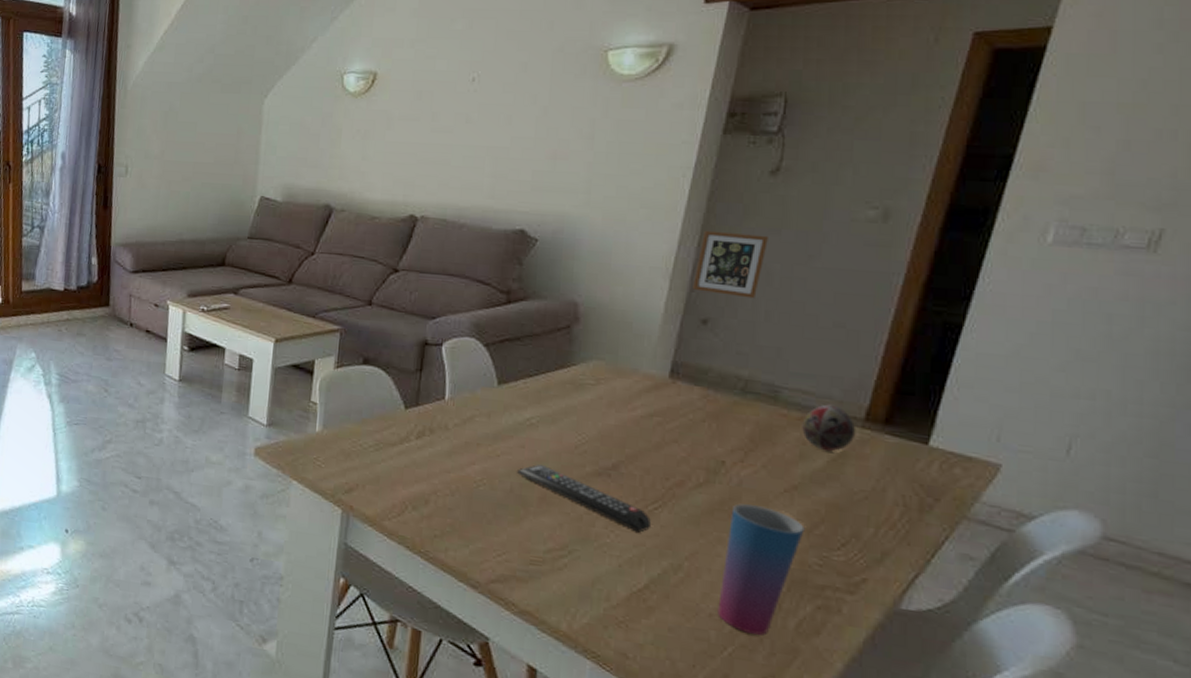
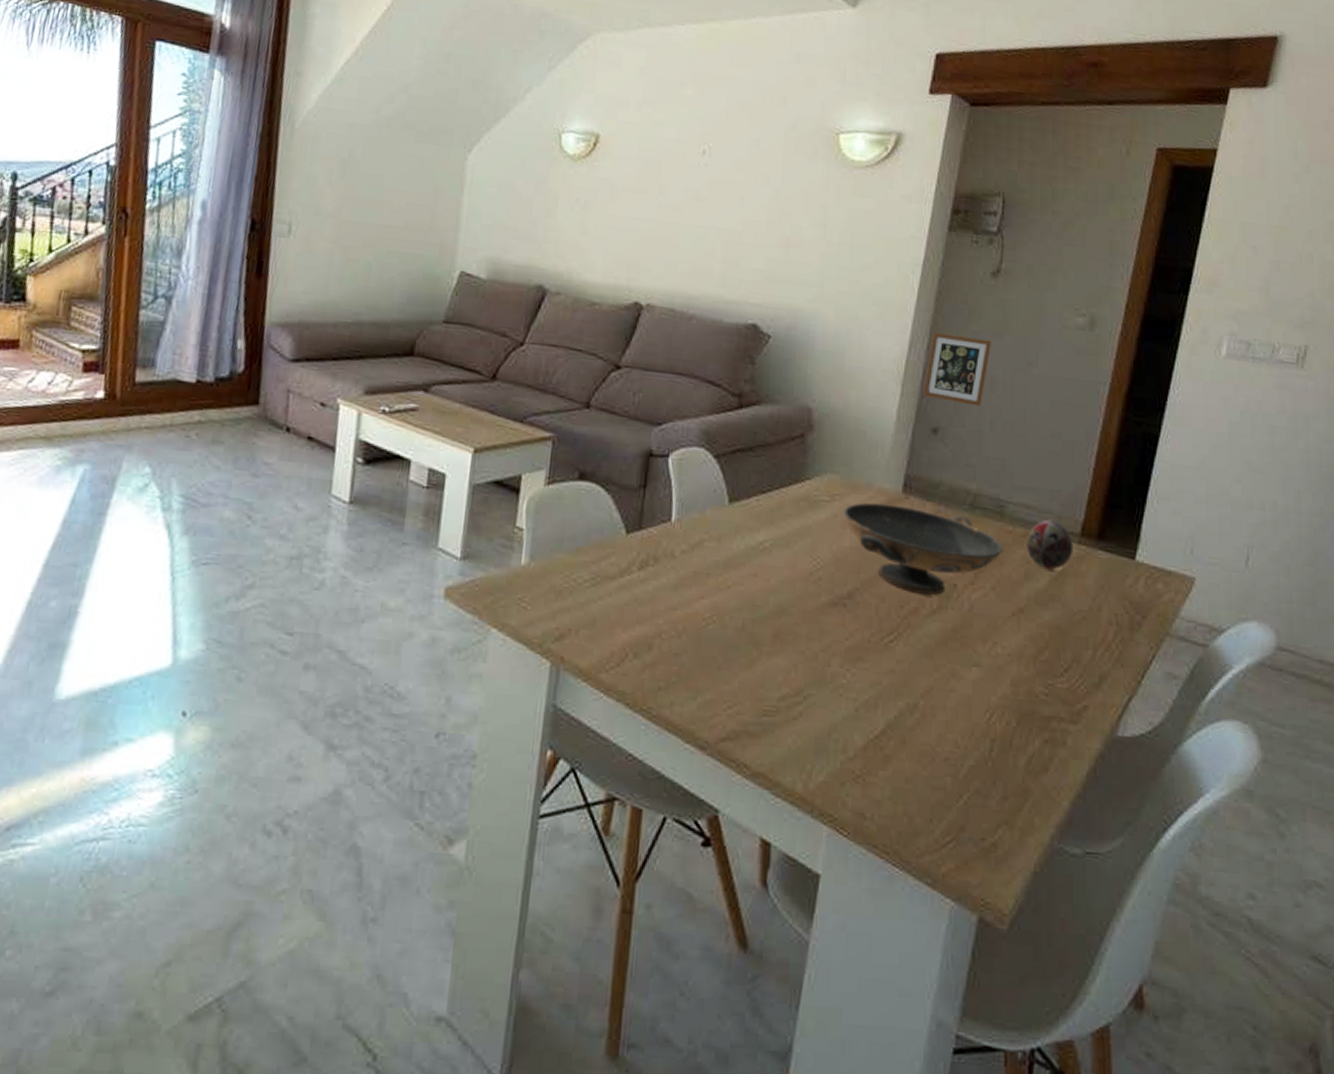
remote control: present [517,464,651,533] -> none [749,596,886,670]
decorative bowl: none [608,386,776,471] -> present [843,502,1003,596]
cup: present [717,503,805,635] -> none [953,631,1031,778]

